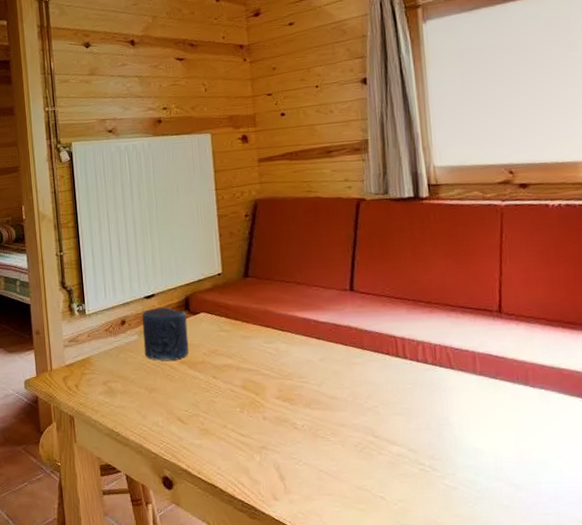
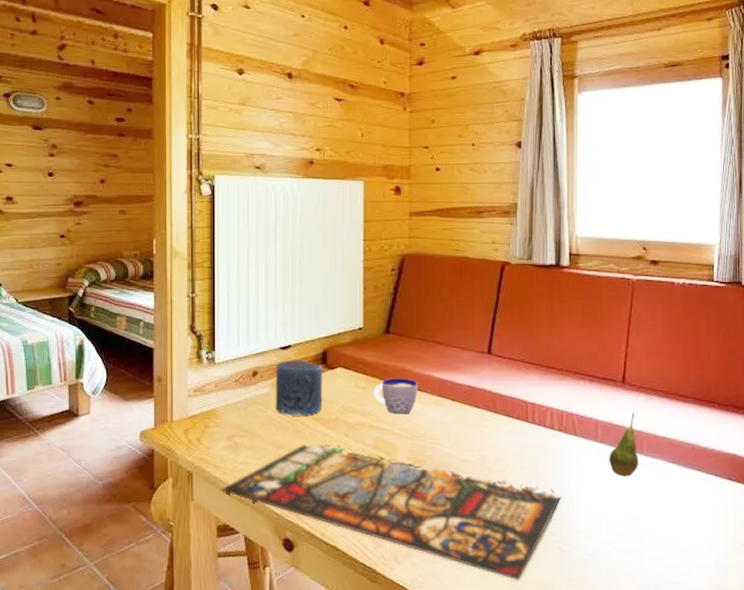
stained glass panel: none [100,386,443,518] -> present [220,444,562,581]
cup: none [237,319,282,355] -> present [373,378,418,415]
fruit: none [490,342,525,410] -> present [609,412,638,477]

